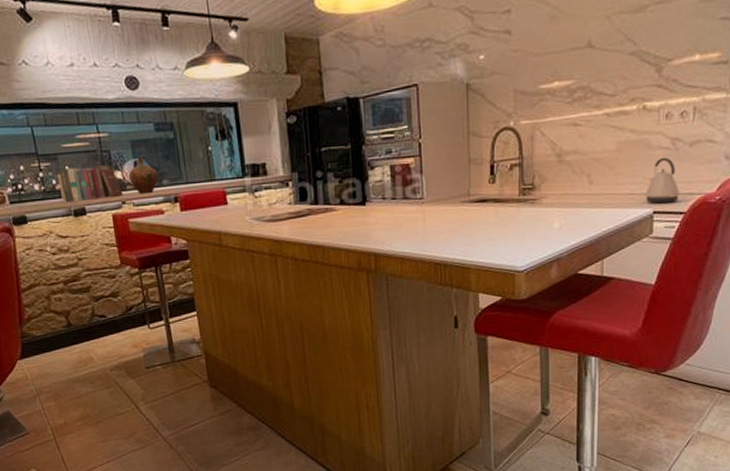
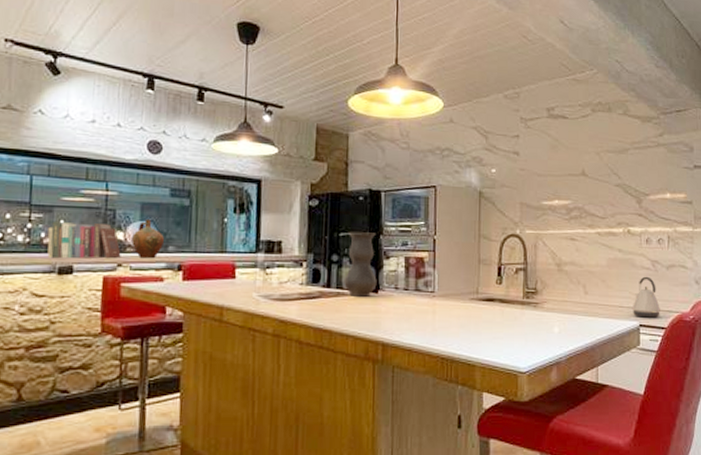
vase: none [329,143,364,211] -> present [344,232,377,297]

